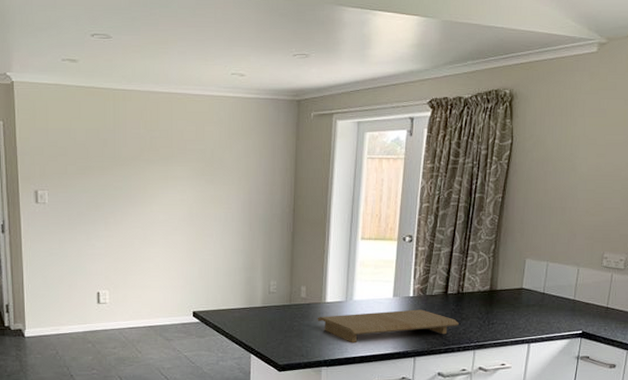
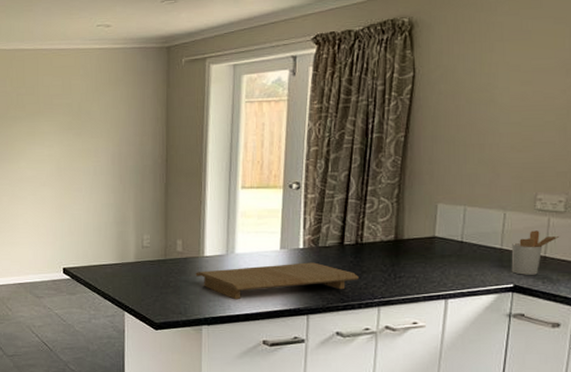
utensil holder: none [581,285,619,323] -> present [511,230,560,275]

